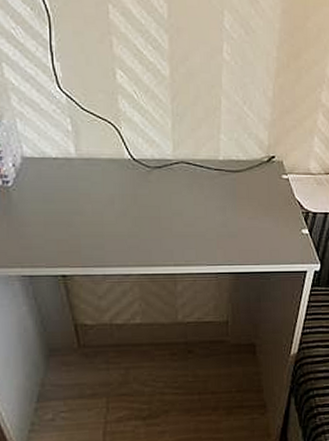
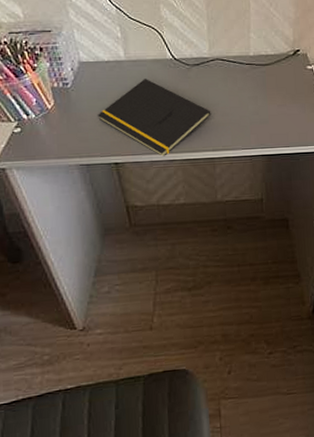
notepad: none [42,180,174,270] -> present [97,79,211,157]

